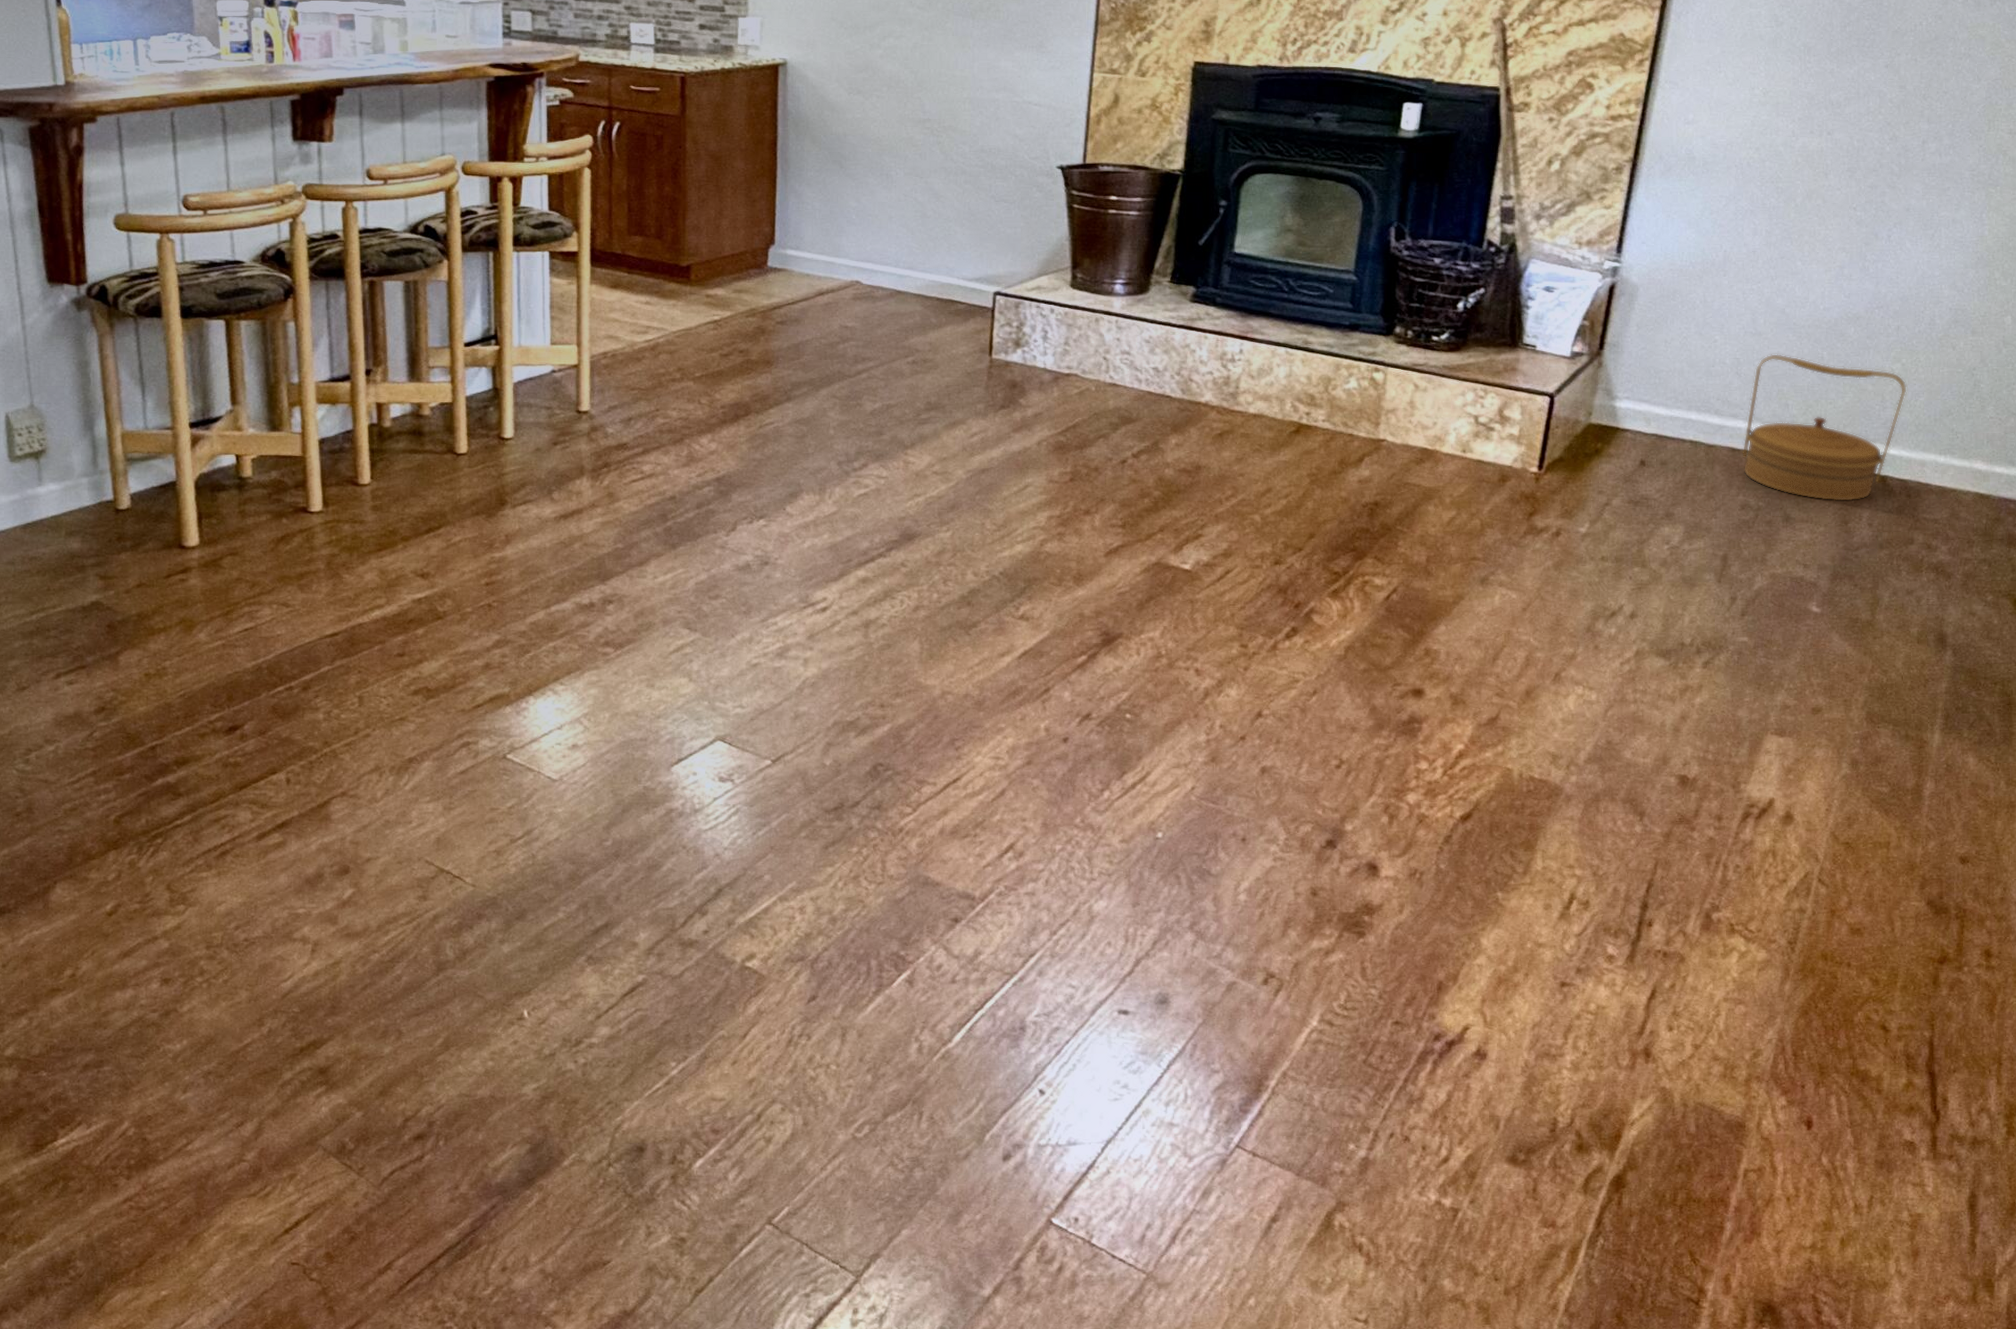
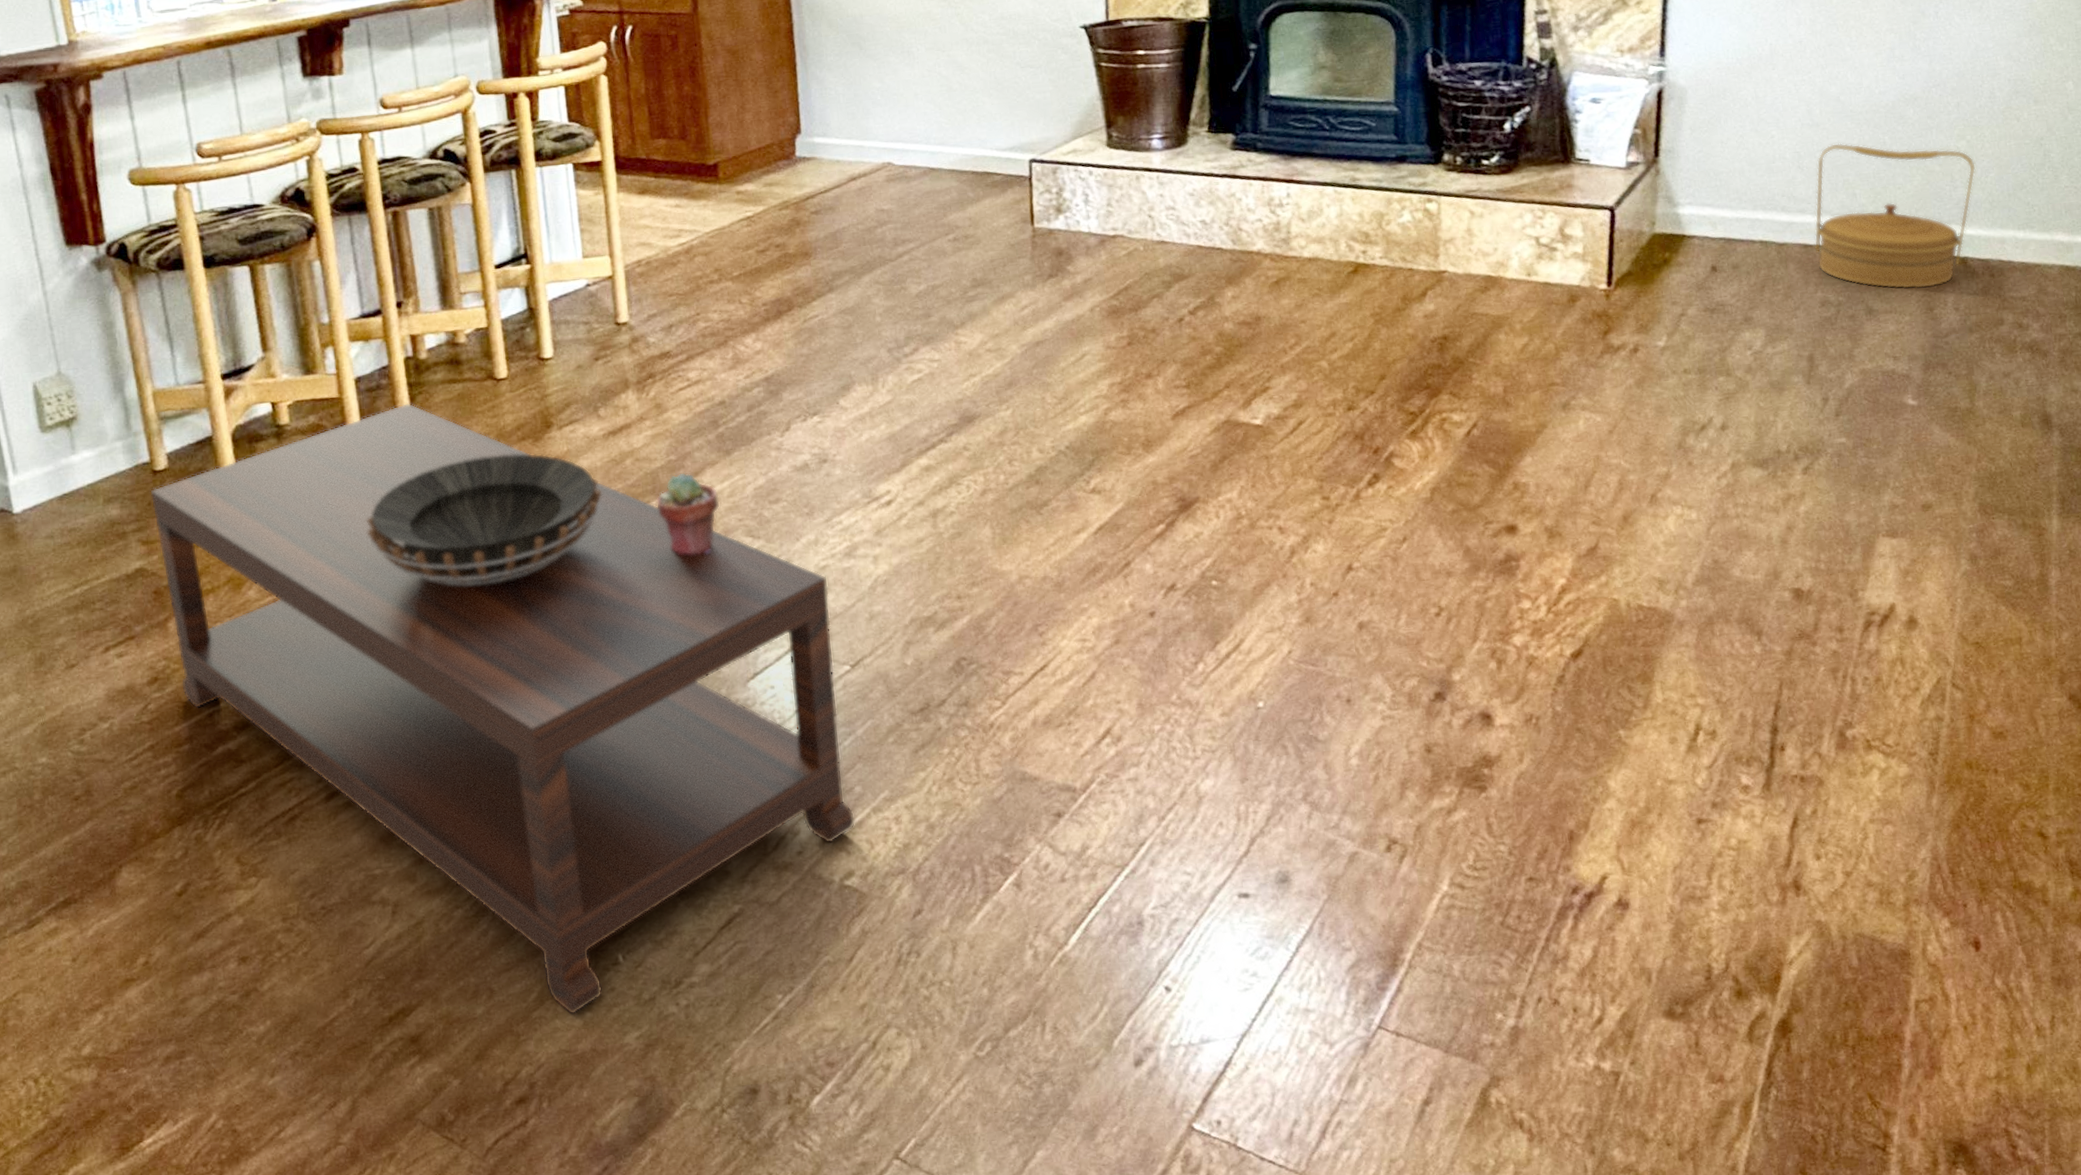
coffee table: none [111,467,762,1062] -> present [150,402,856,1015]
decorative bowl: none [319,527,549,649] -> present [367,452,602,586]
potted succulent: none [599,561,661,642] -> present [655,472,719,557]

